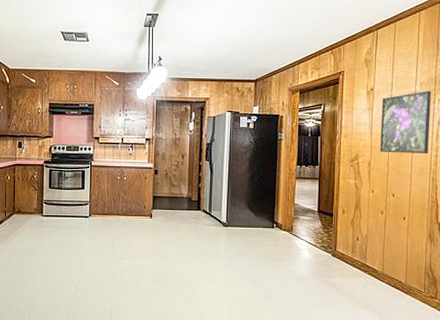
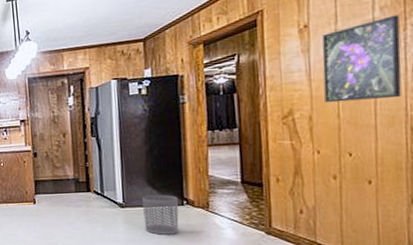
waste bin: none [242,217,270,253] -> present [142,194,179,235]

